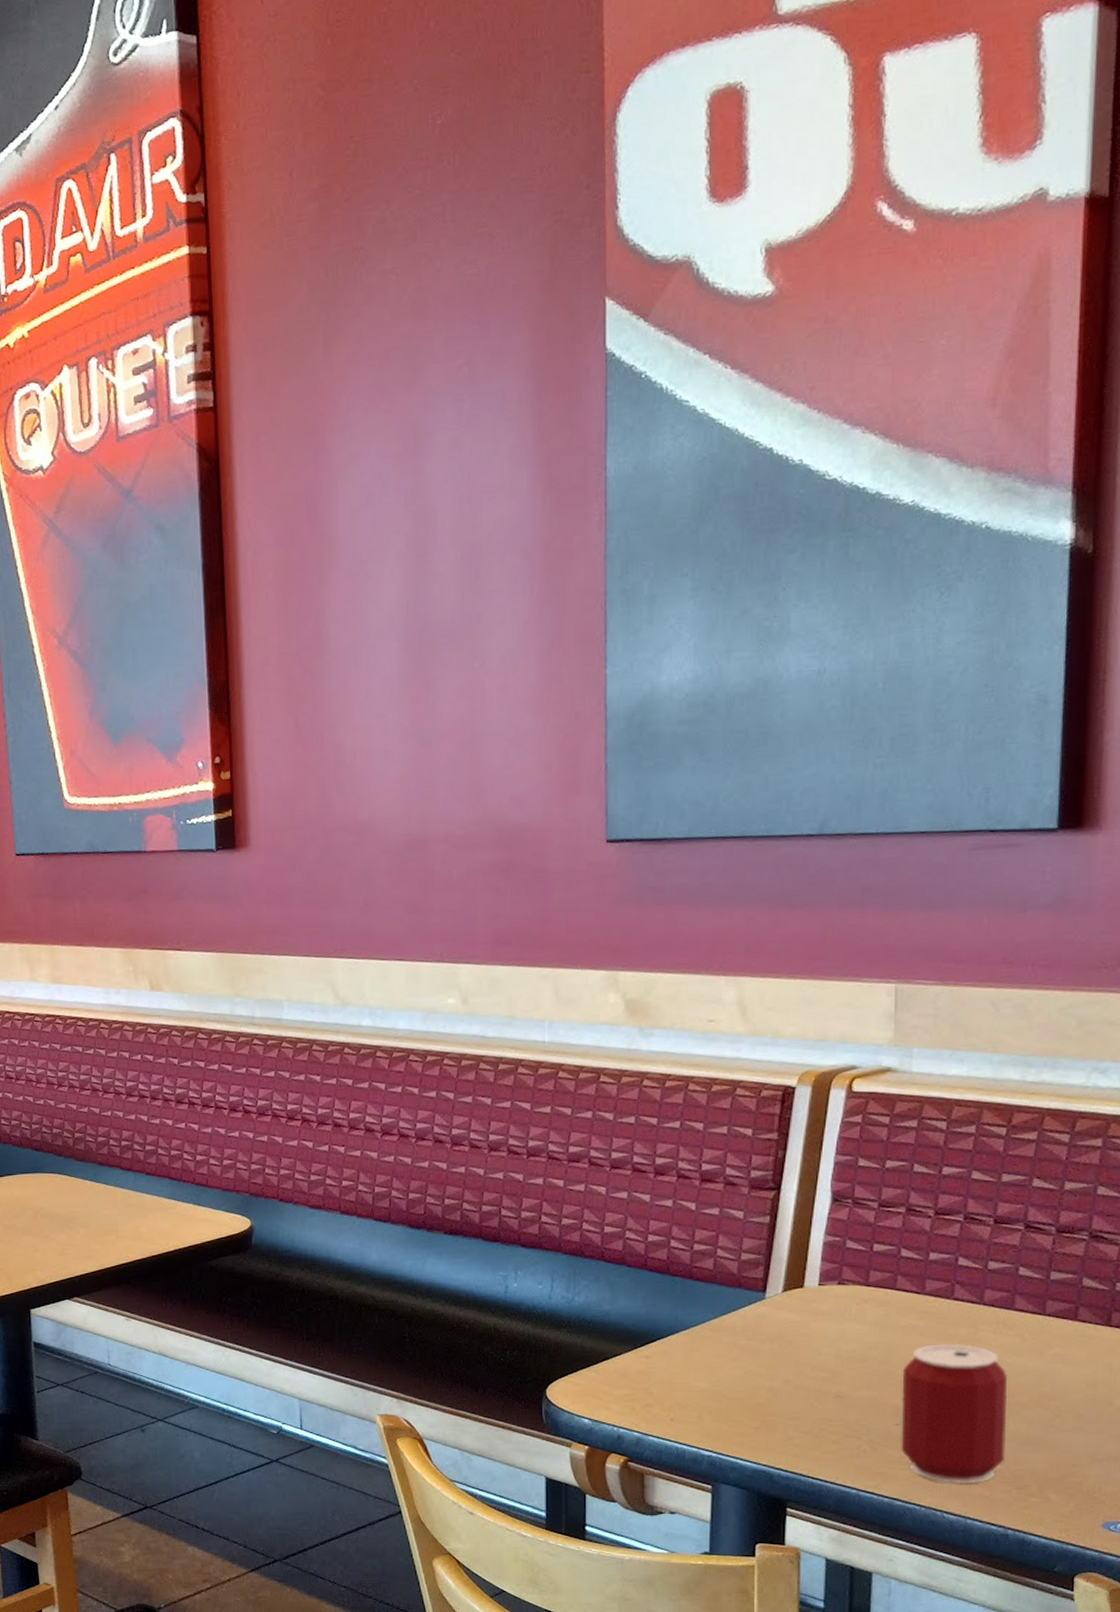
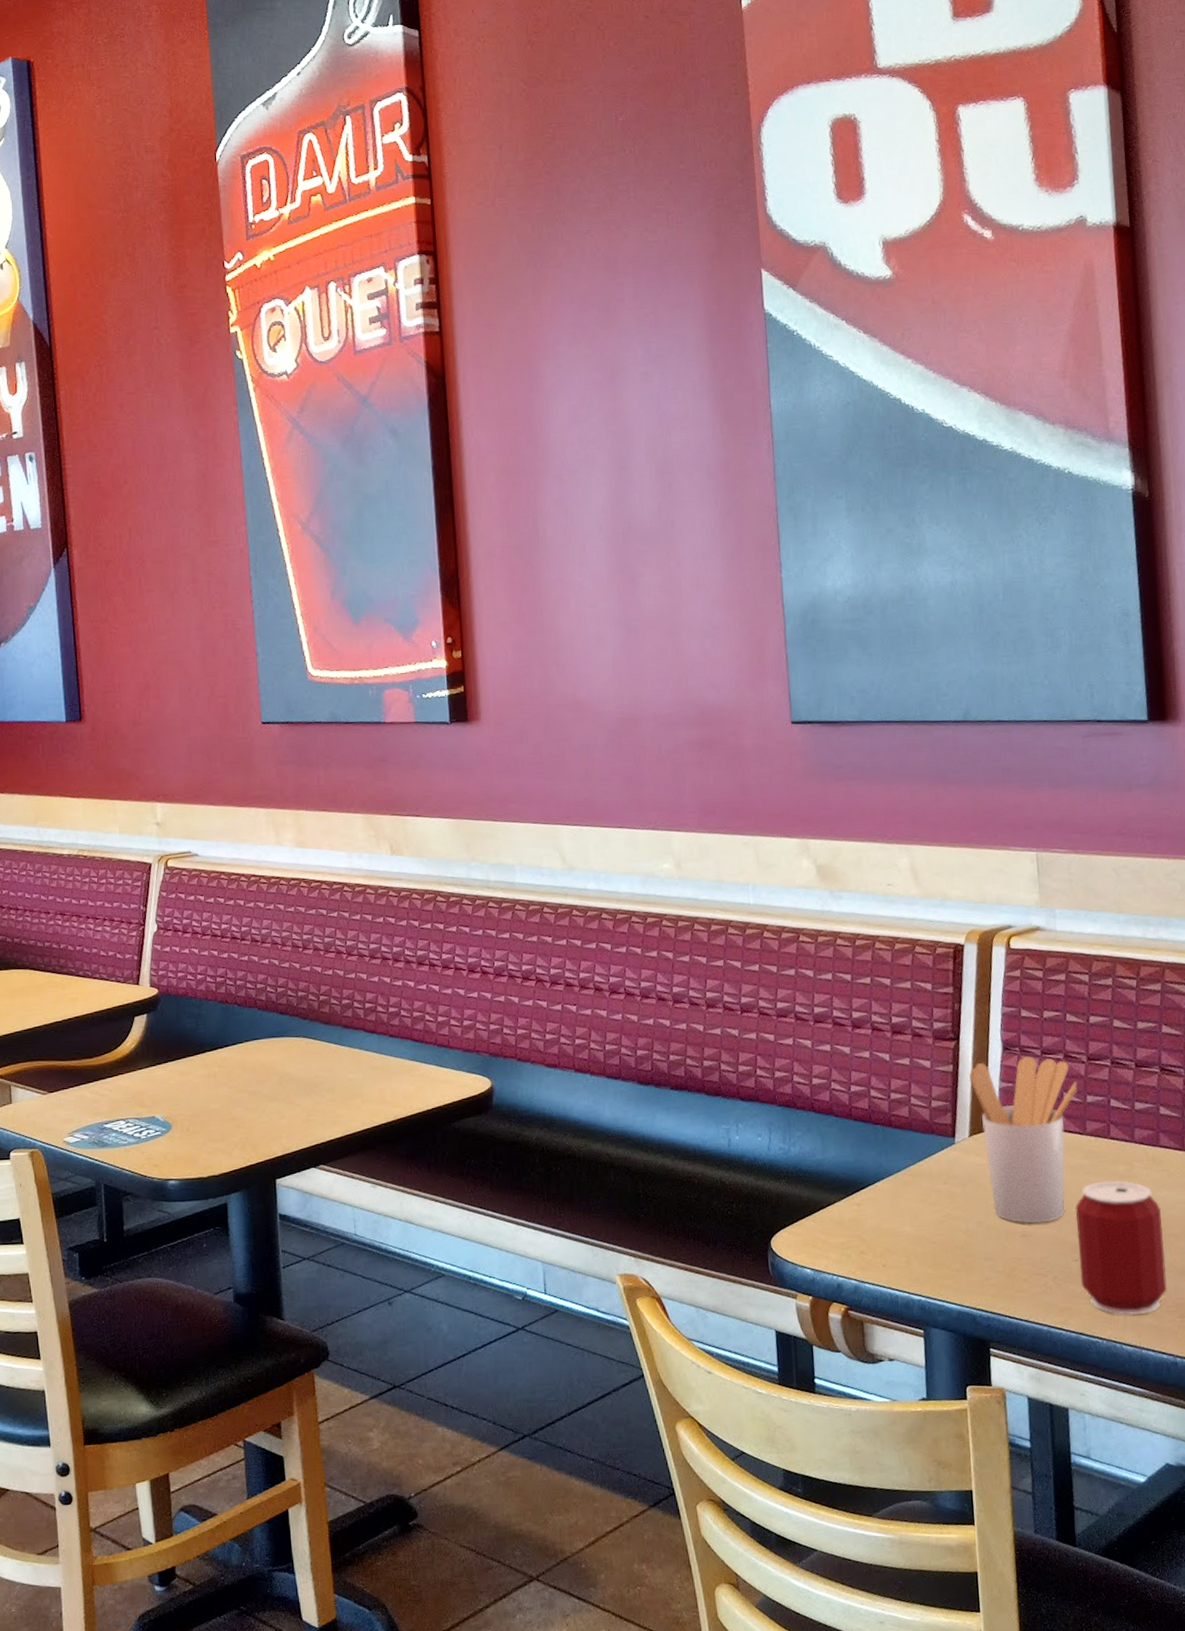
utensil holder: none [788,1209,920,1385] -> present [969,1056,1078,1224]

